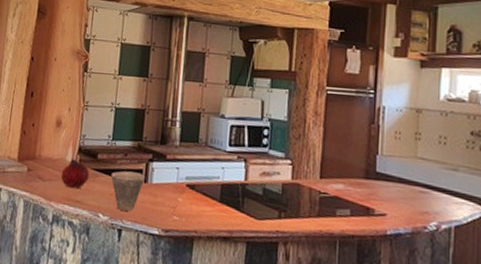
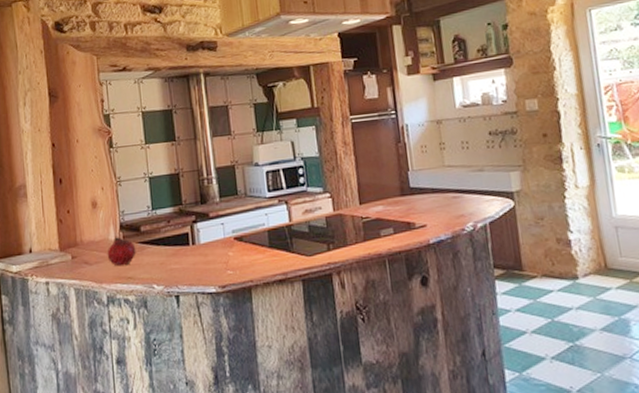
cup: present [111,171,145,212] -> none [157,236,192,278]

